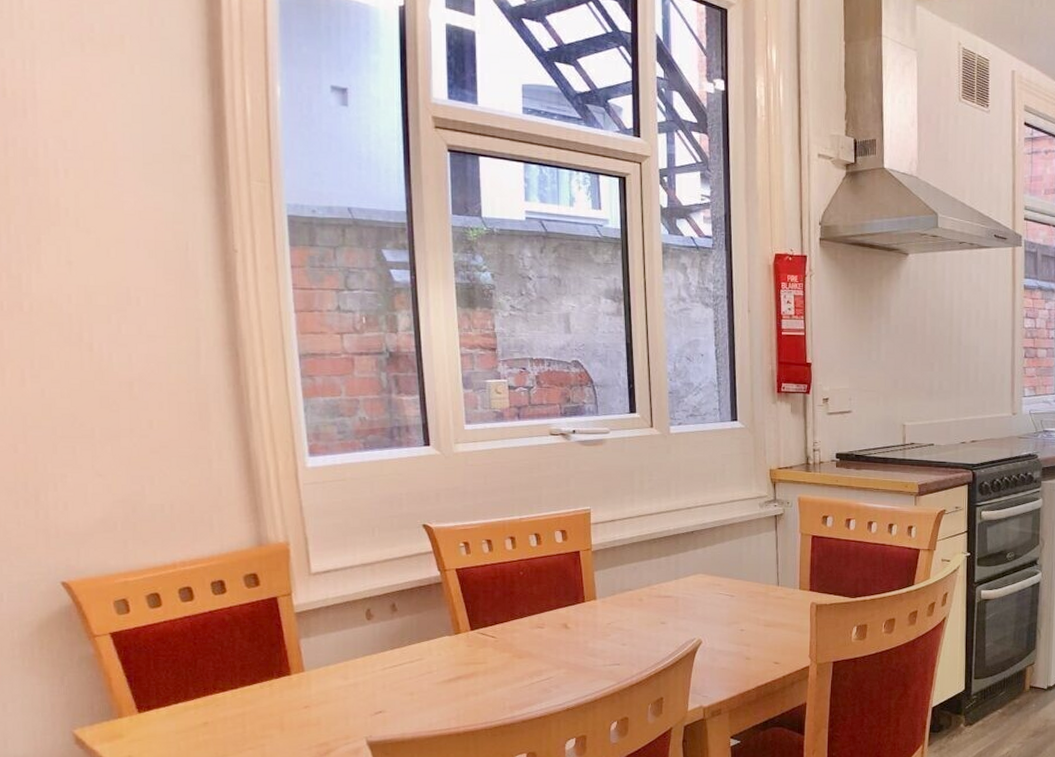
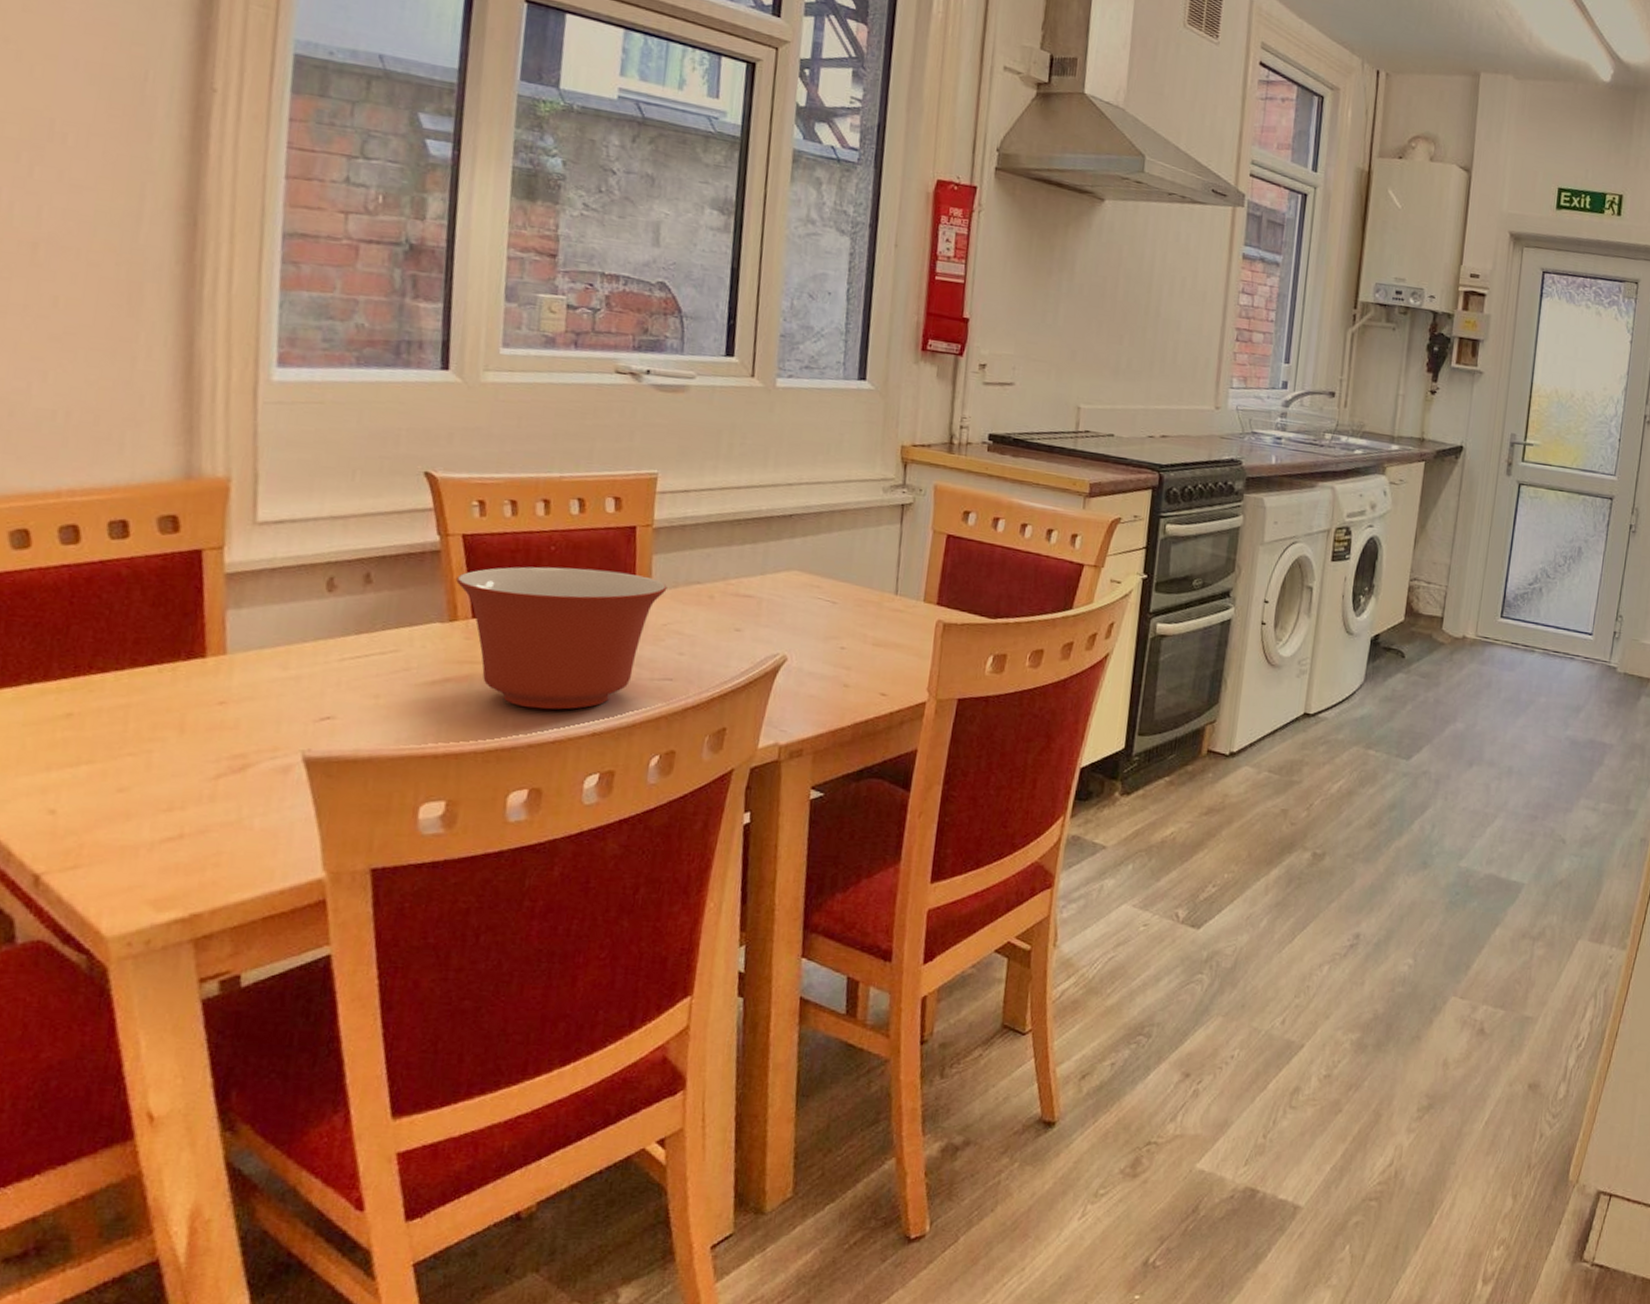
mixing bowl: none [456,586,608,694] -> present [456,566,667,710]

